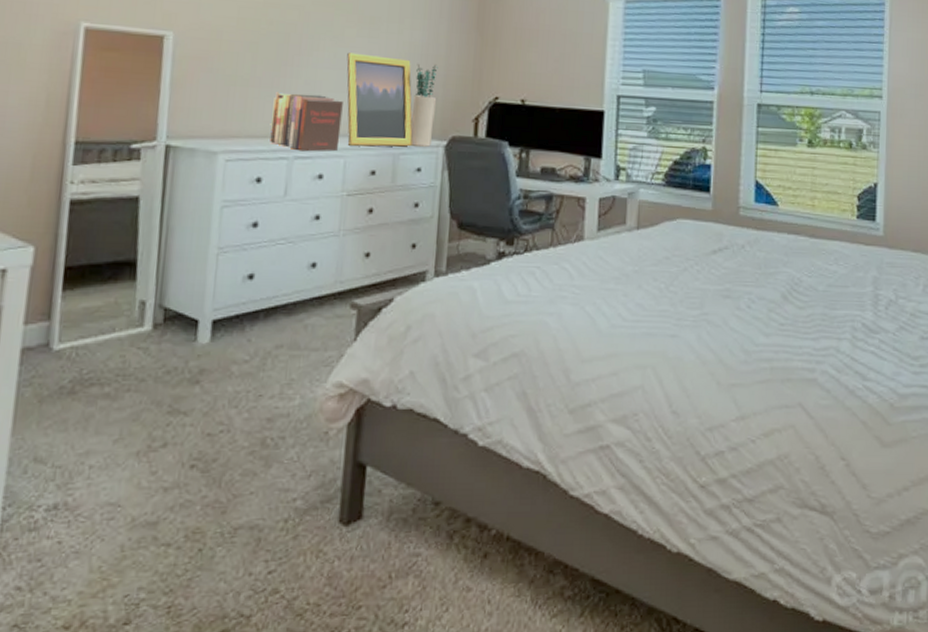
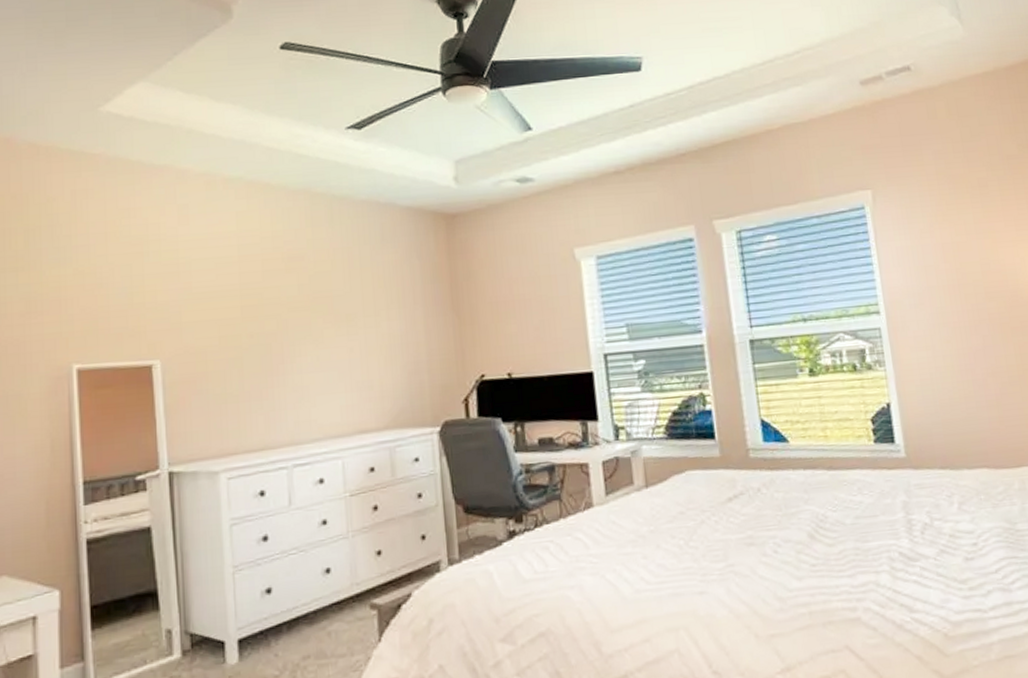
books: present [270,93,343,152] -> none [265,399,335,459]
picture frame: present [346,52,413,147] -> none [329,351,406,446]
vase: present [410,64,438,148] -> none [399,351,426,437]

